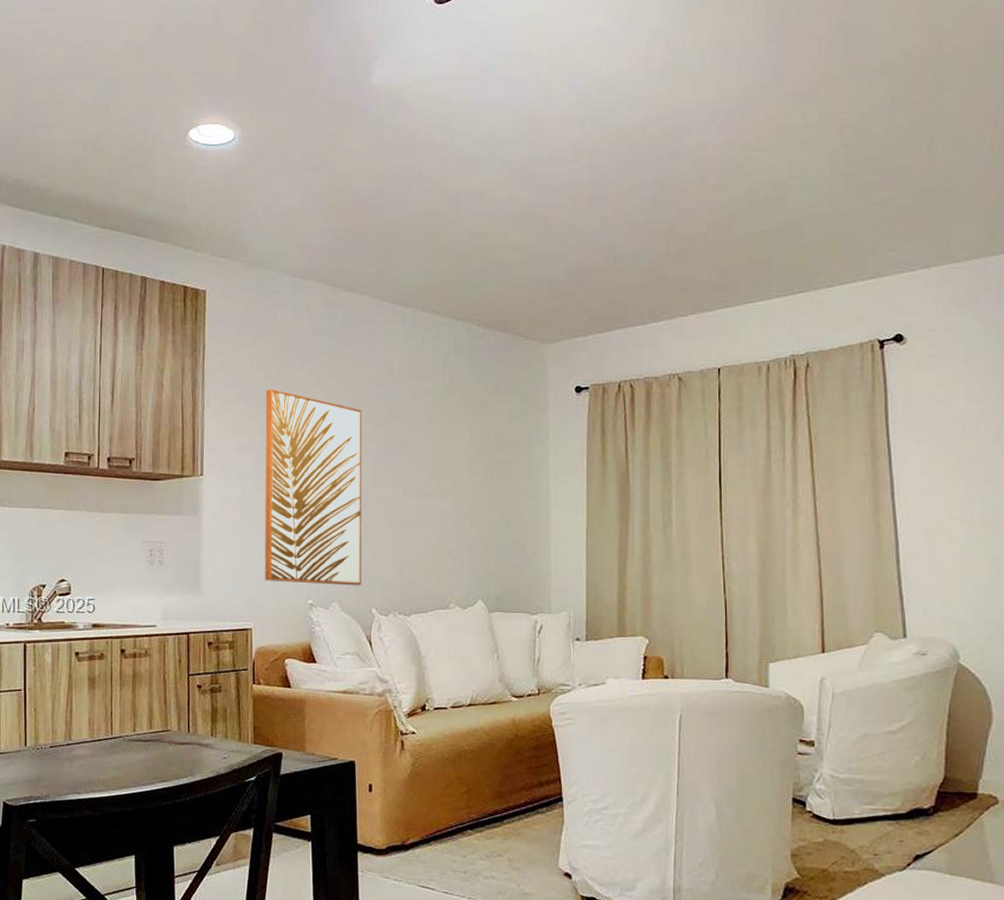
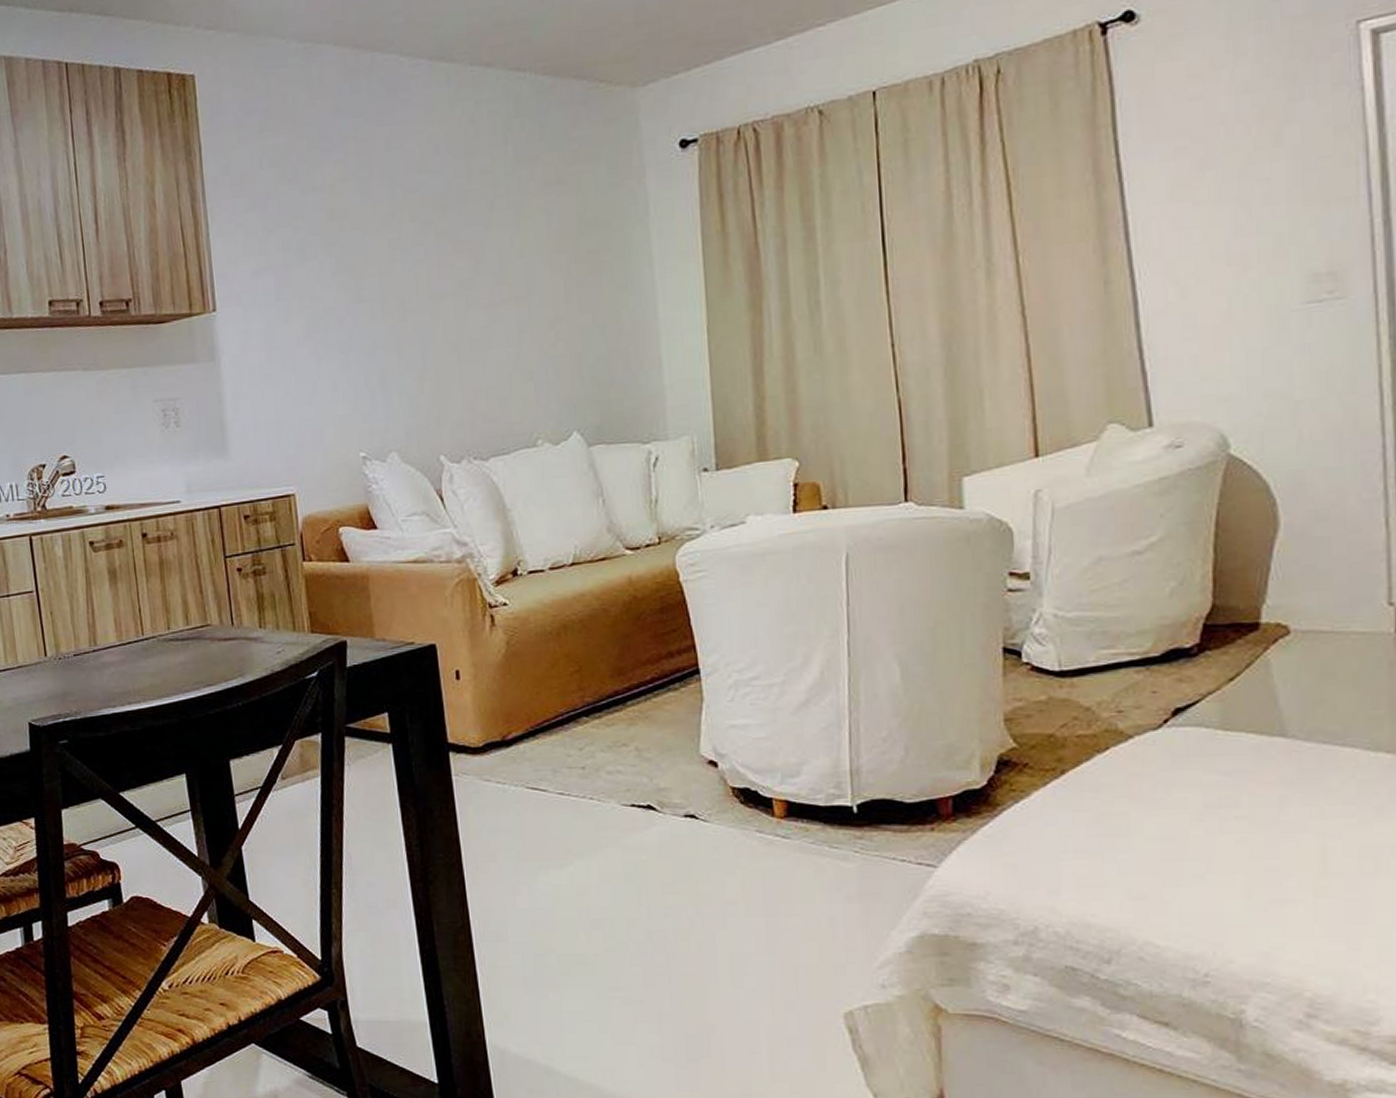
wall art: present [264,388,362,586] -> none [281,190,425,434]

